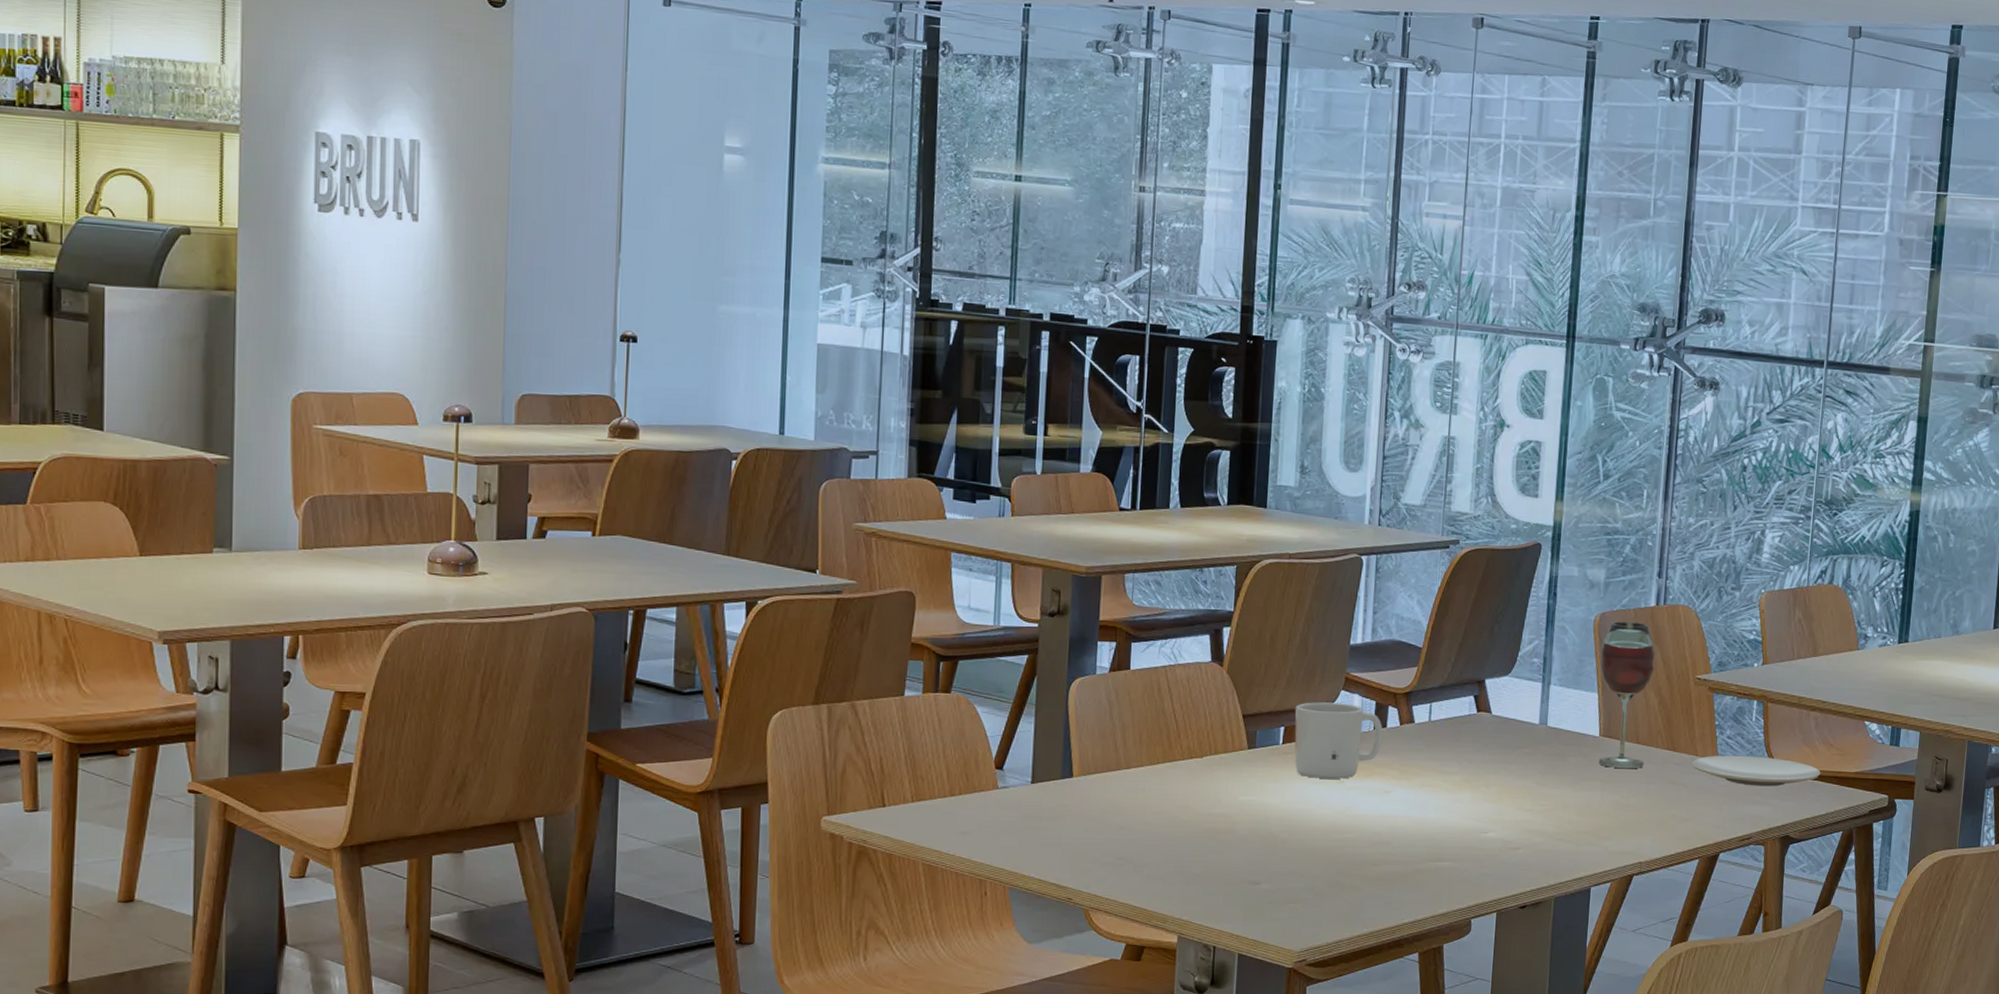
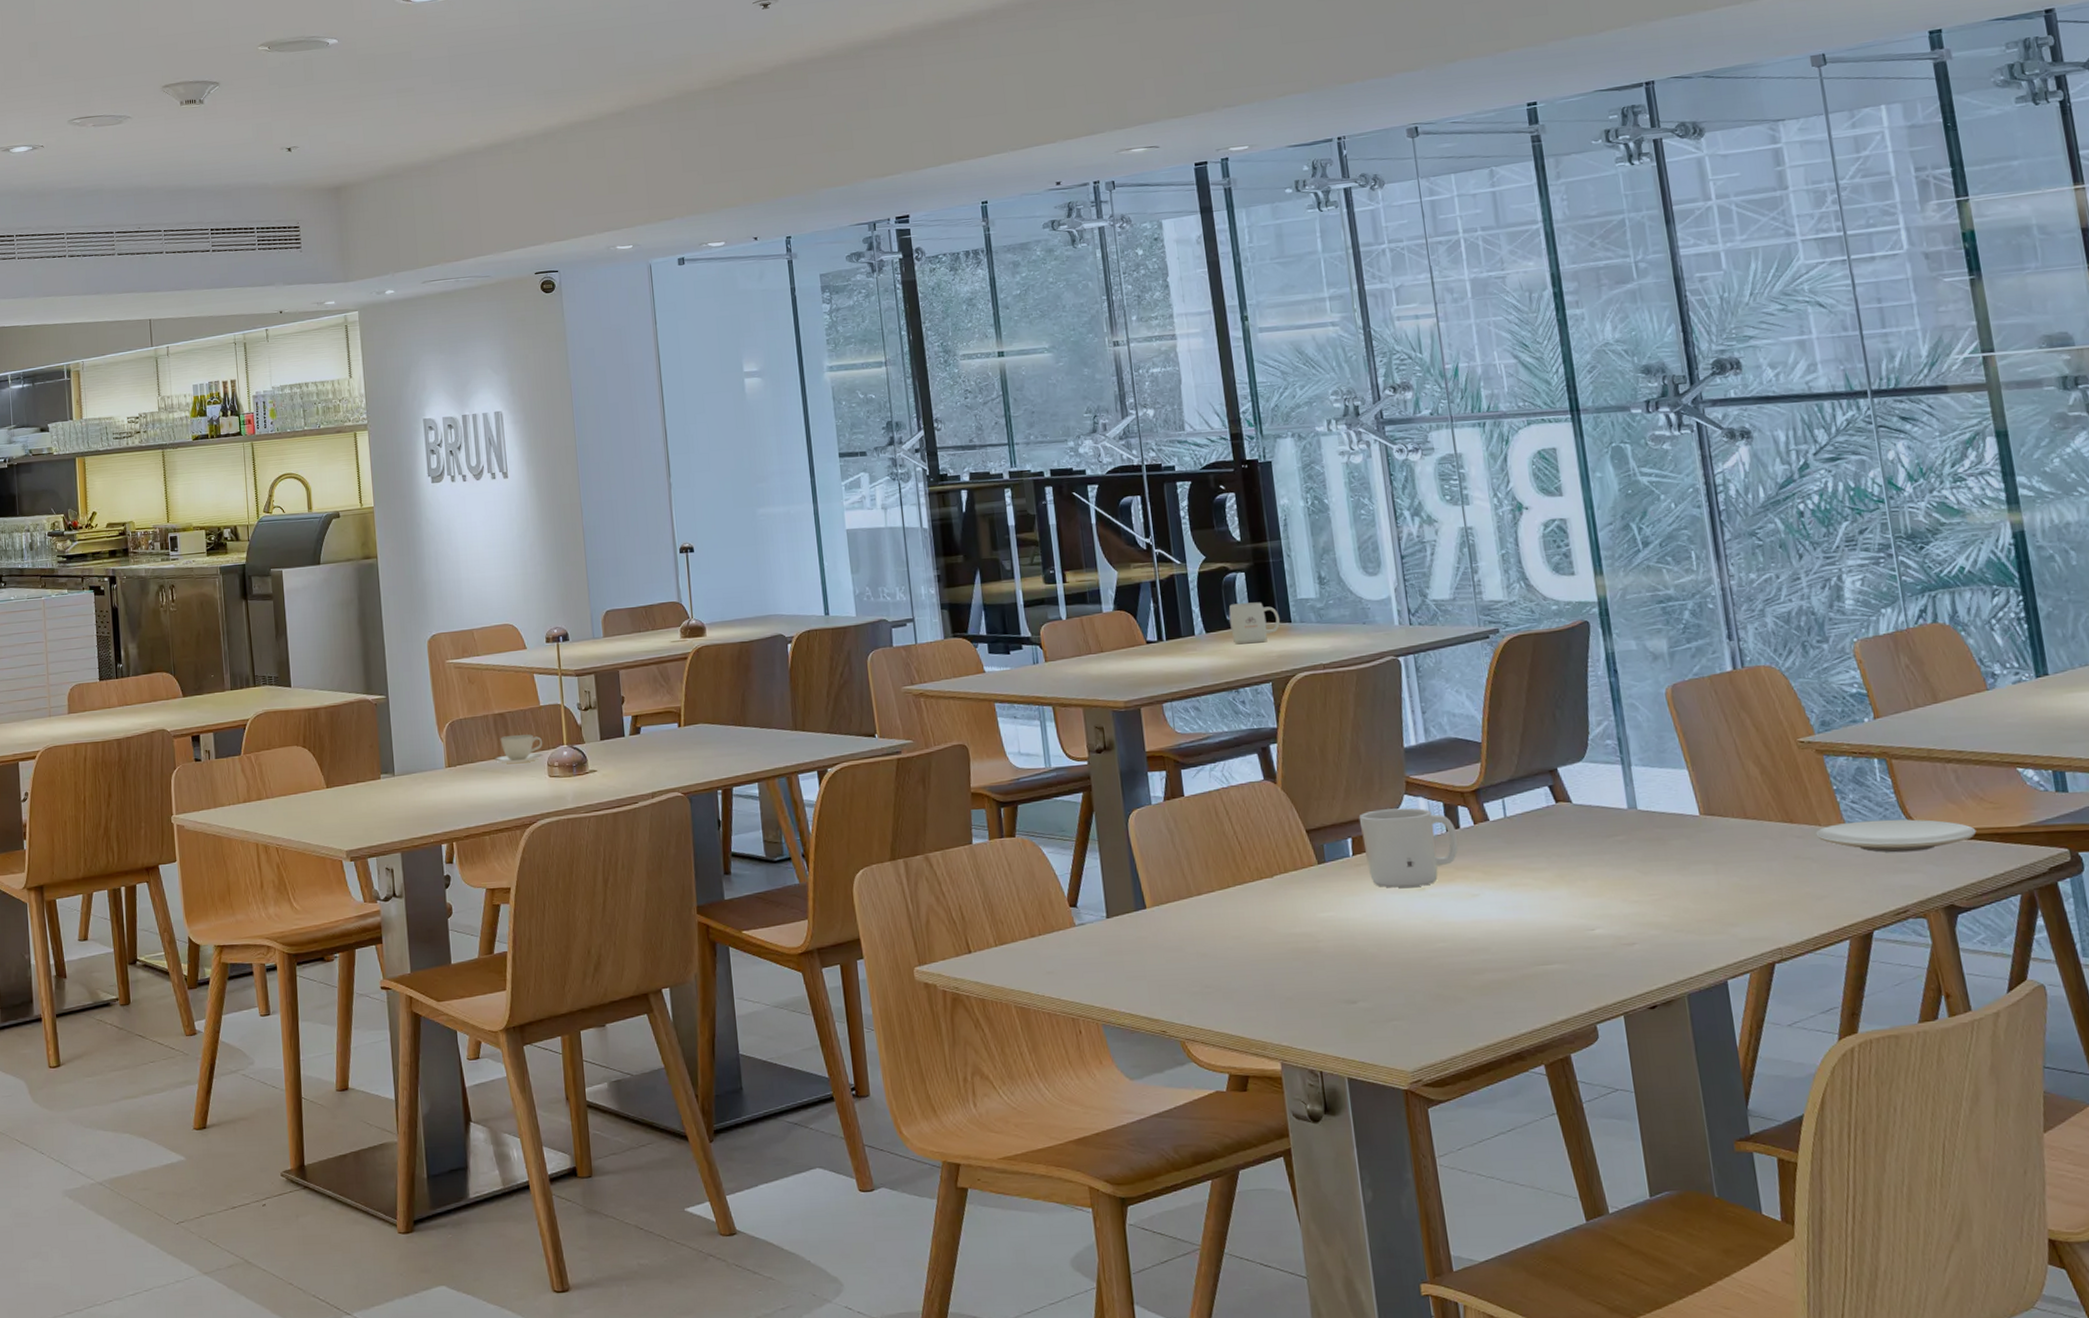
teacup: none [362,521,426,554] -> present [494,734,543,763]
mug: none [1206,481,1256,525] -> present [1229,602,1280,644]
wineglass: present [1598,621,1656,769] -> none [1680,689,1759,848]

